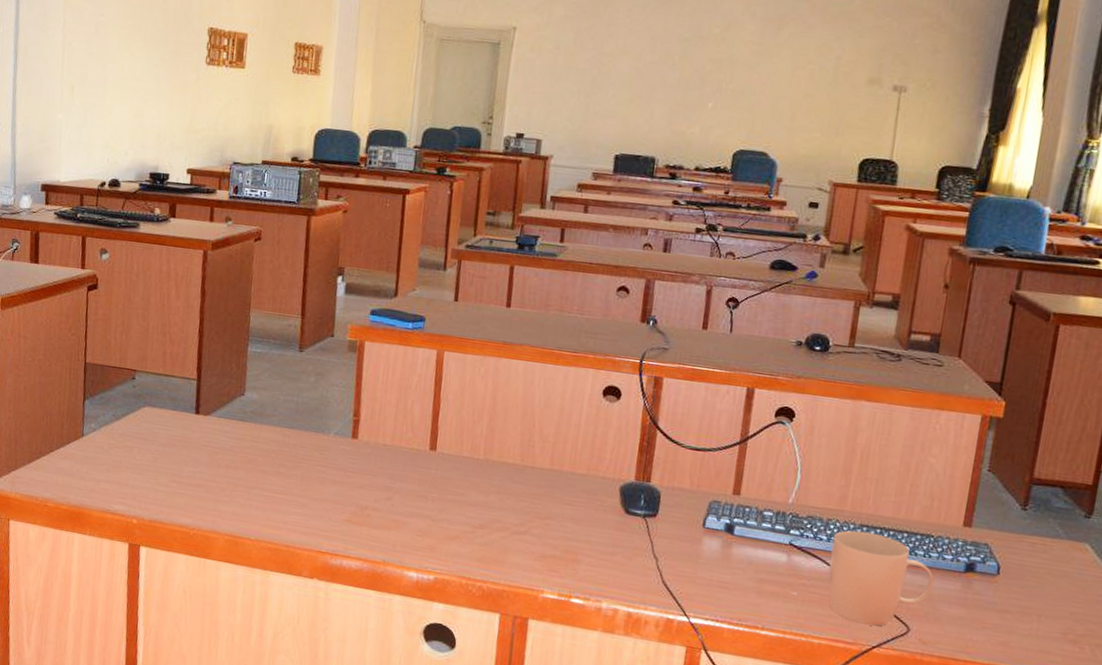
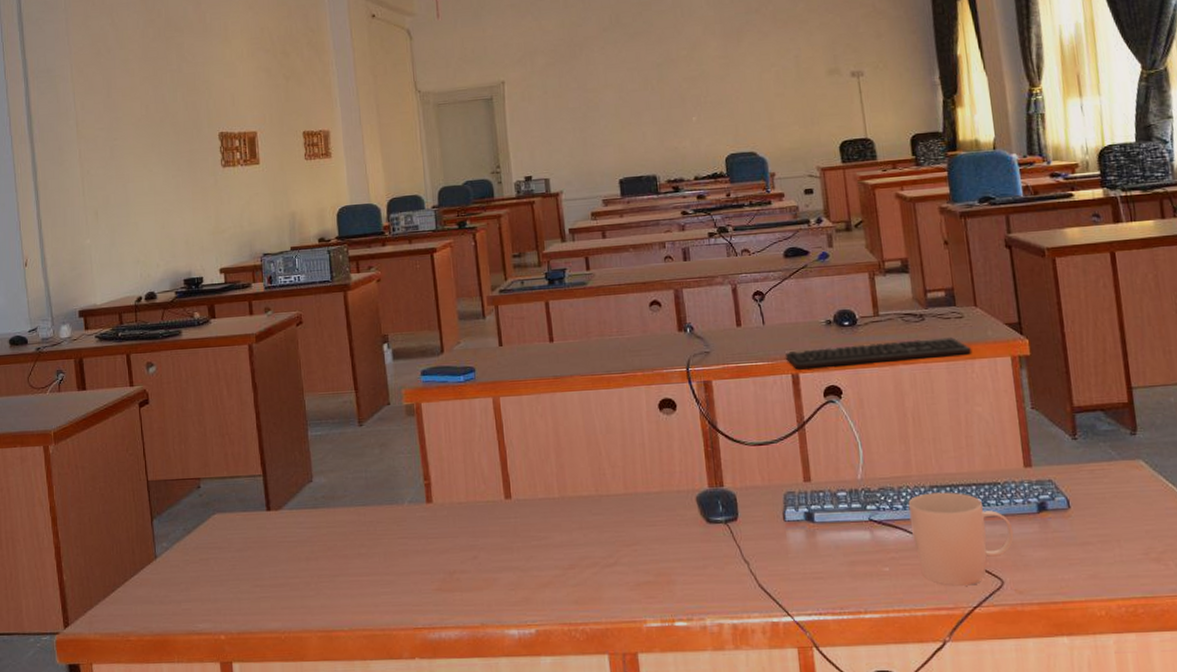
computer keyboard: none [744,365,943,405] -> present [784,337,972,370]

